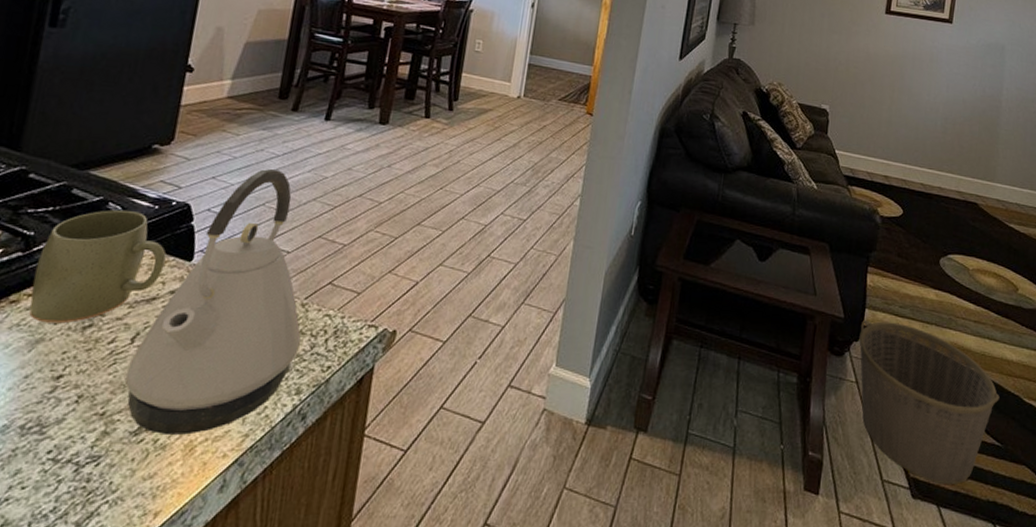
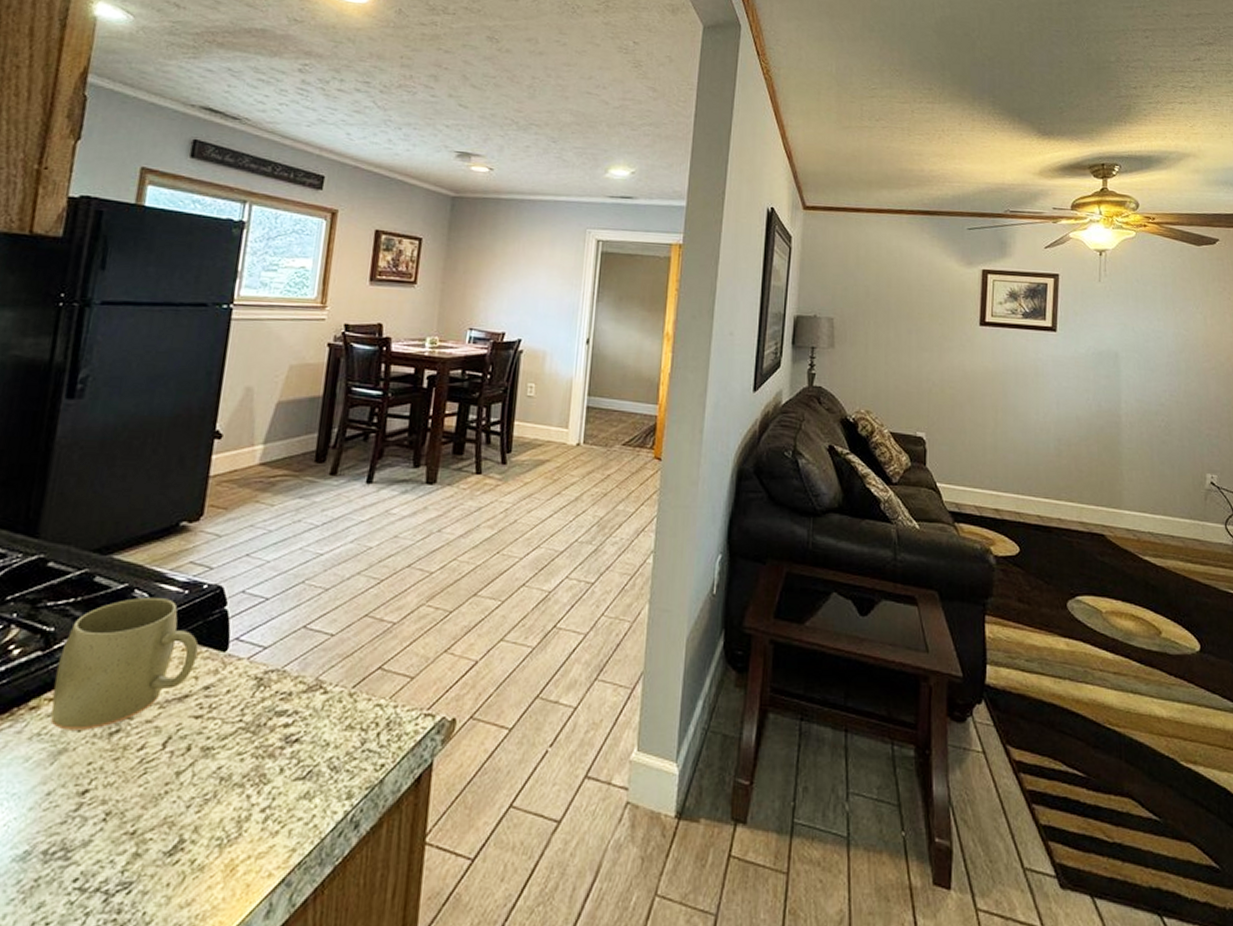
kettle: present [124,169,302,435] -> none [156,542,351,853]
basket: present [859,320,1000,484] -> none [982,679,1152,869]

